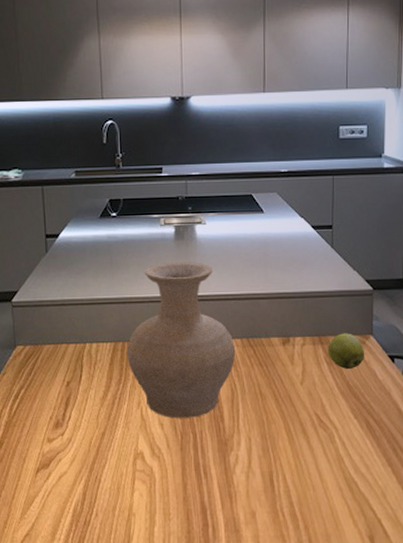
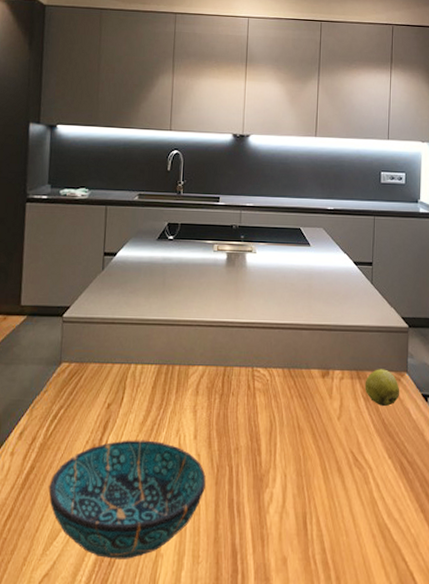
decorative bowl: none [19,413,171,519] -> present [48,440,206,559]
vase: present [126,262,236,418] -> none [170,288,277,449]

